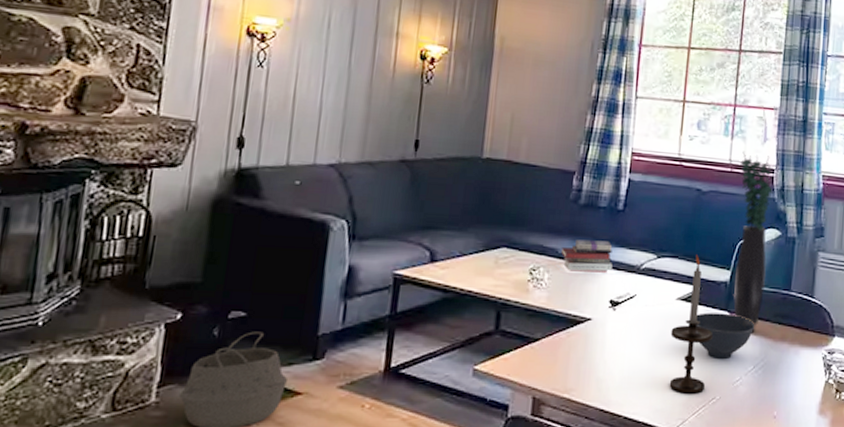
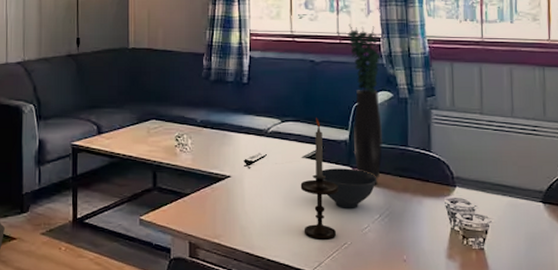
books: present [561,239,613,273] -> none [200,110,244,137]

